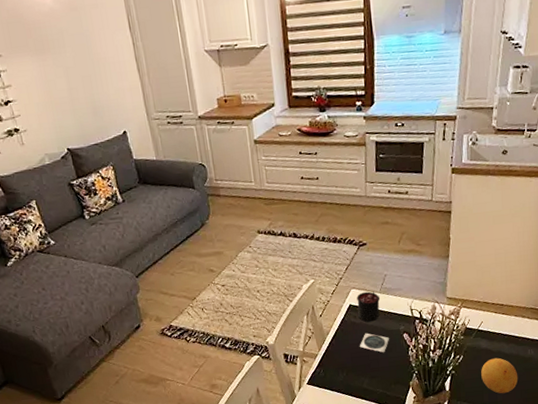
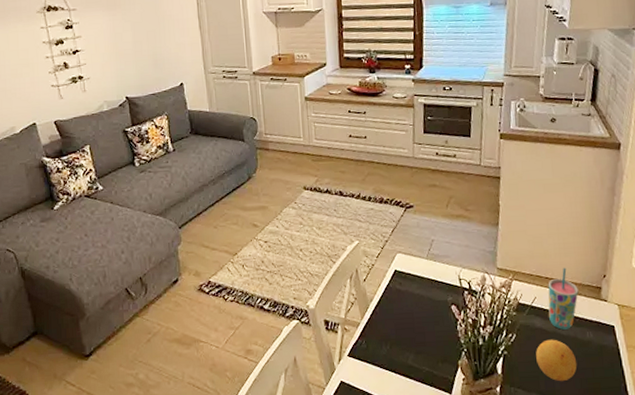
candle: present [357,291,381,322] -> none [402,257,428,291]
coaster: present [359,333,390,352] -> none [404,302,437,325]
cup: none [494,293,523,349] -> present [548,267,579,330]

